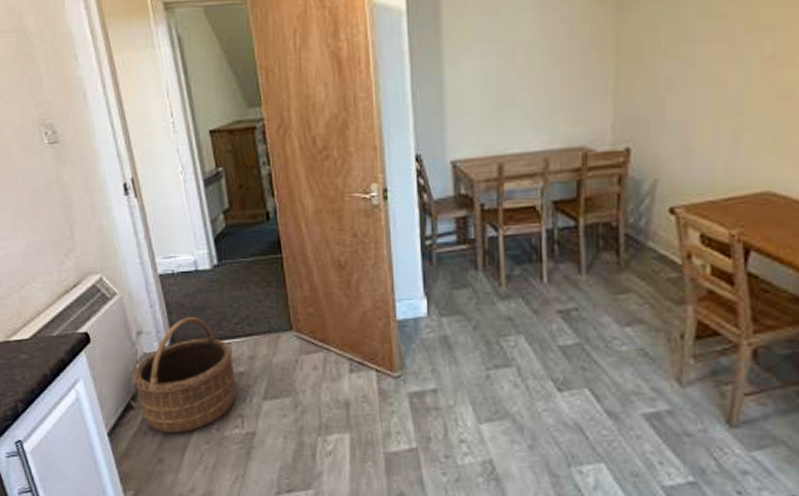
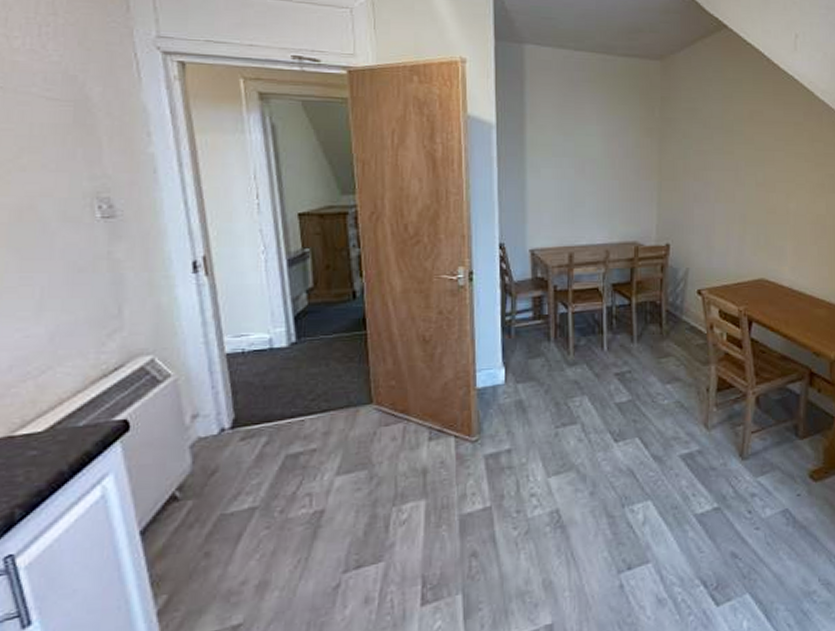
basket: present [133,317,236,434] -> none [182,396,306,523]

